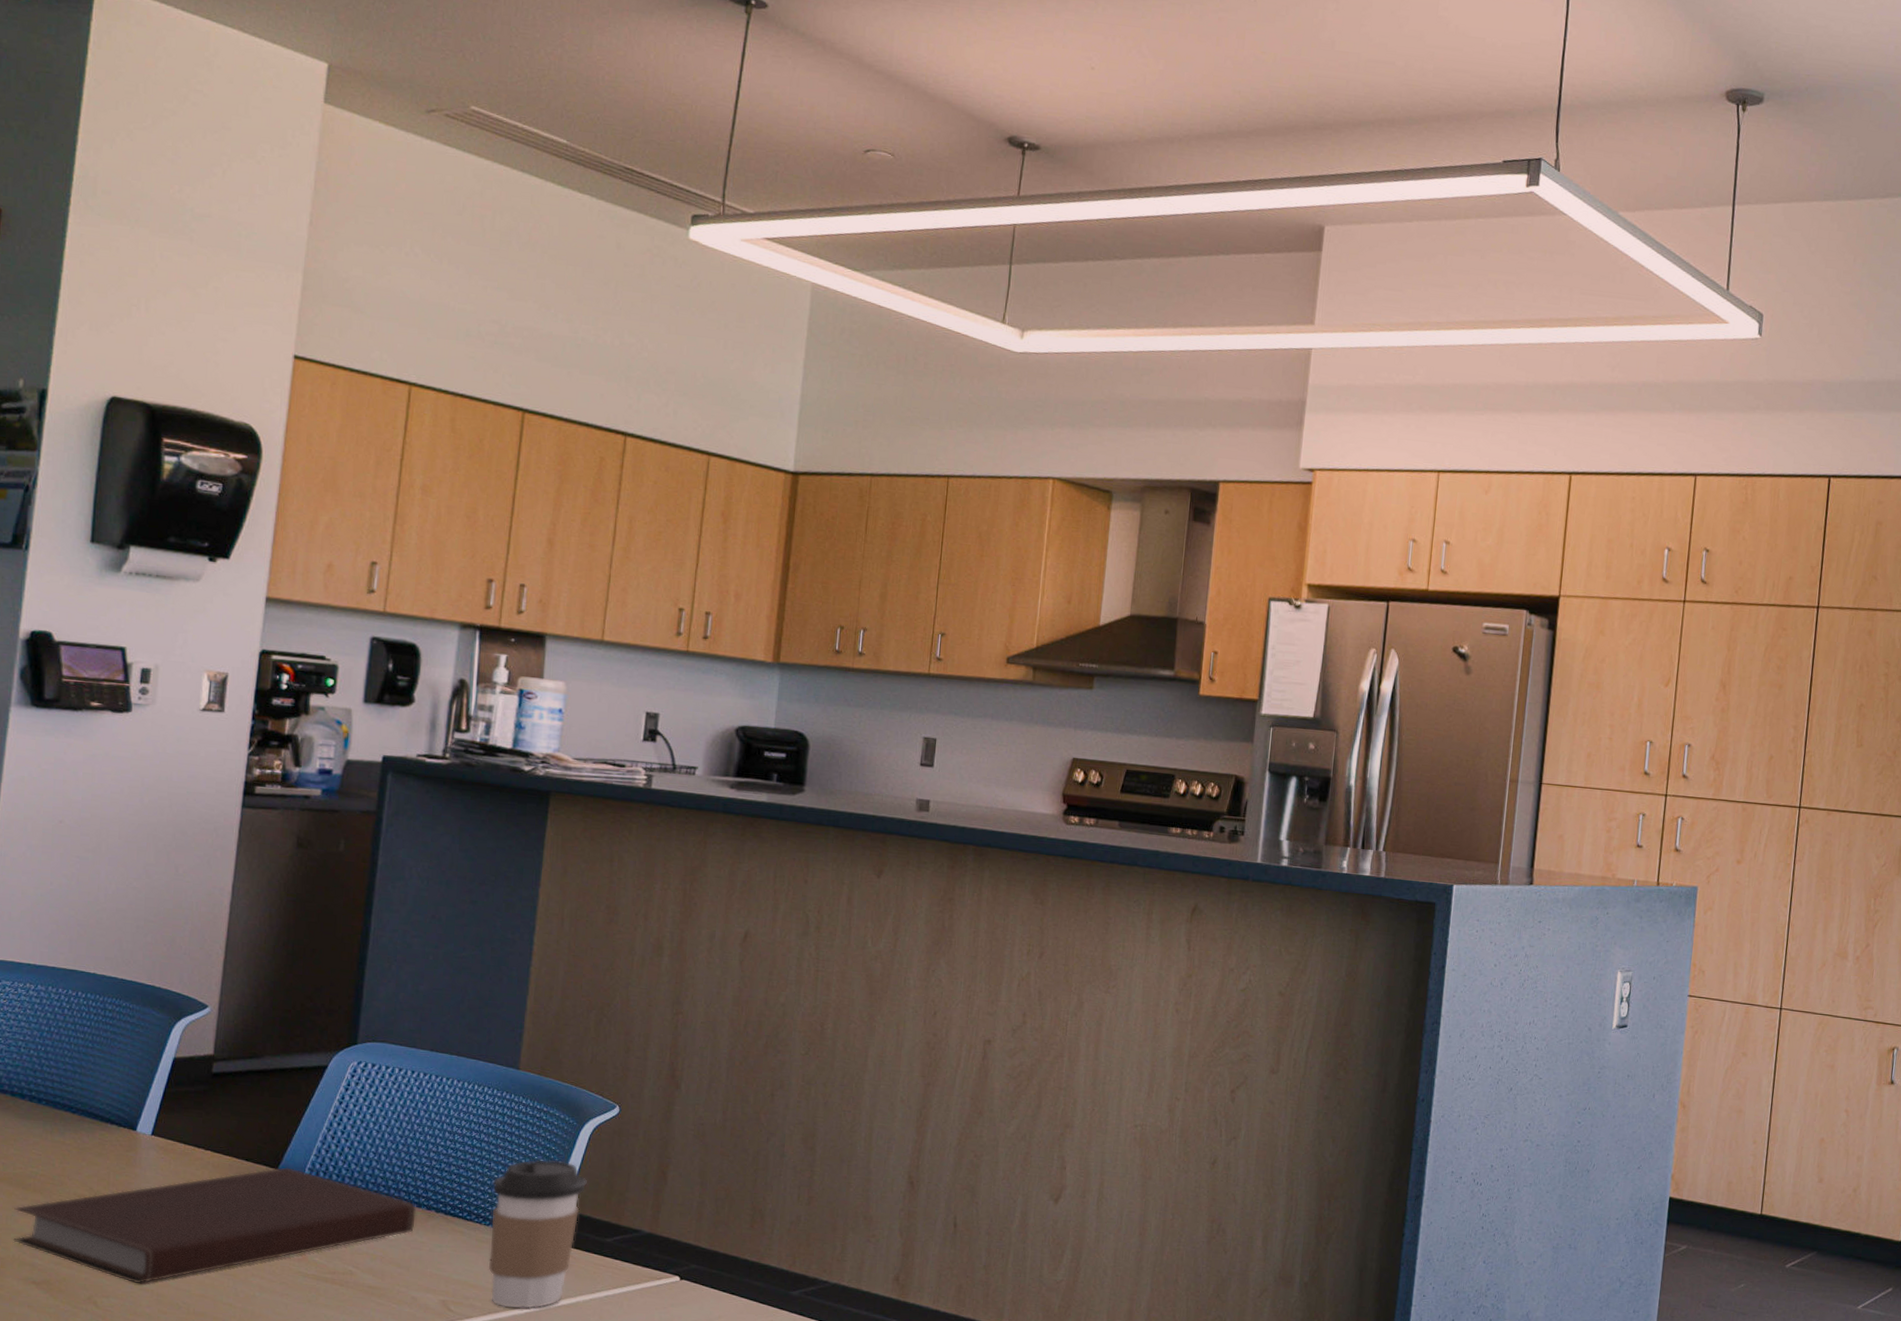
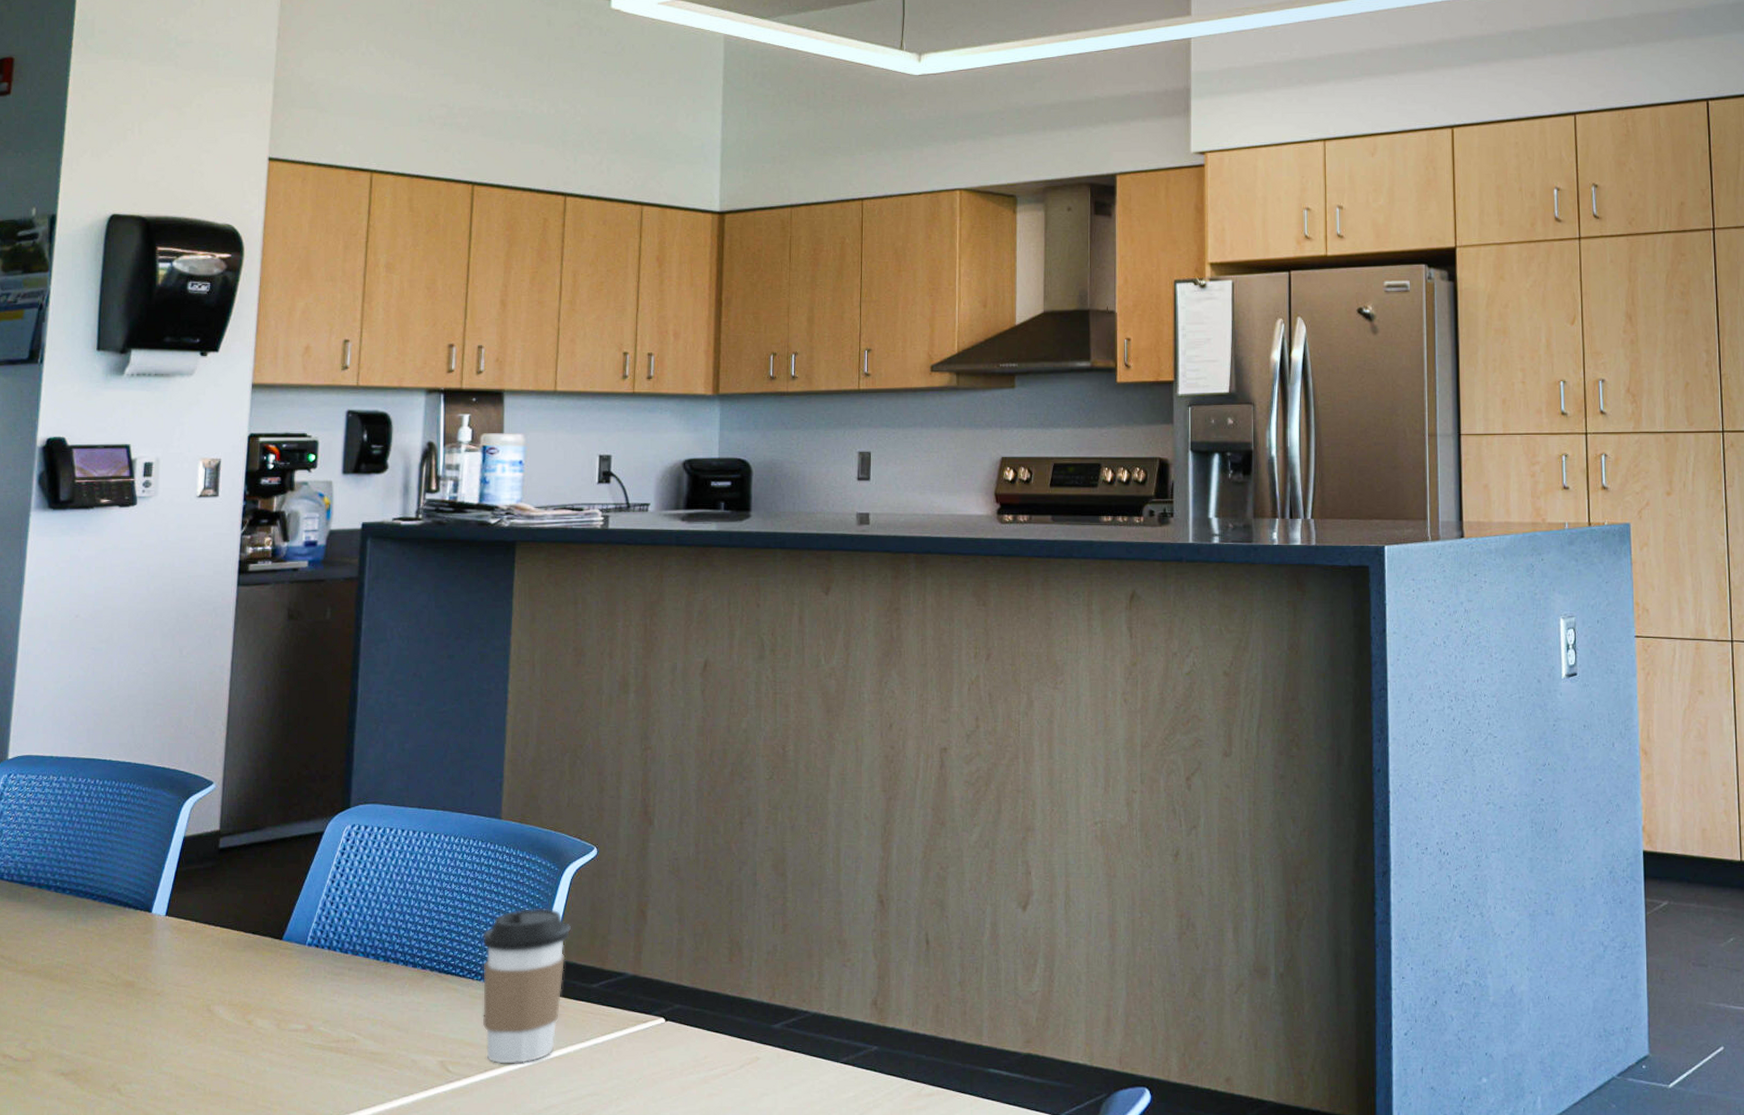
notebook: present [13,1166,416,1284] -> none [43,936,412,1068]

